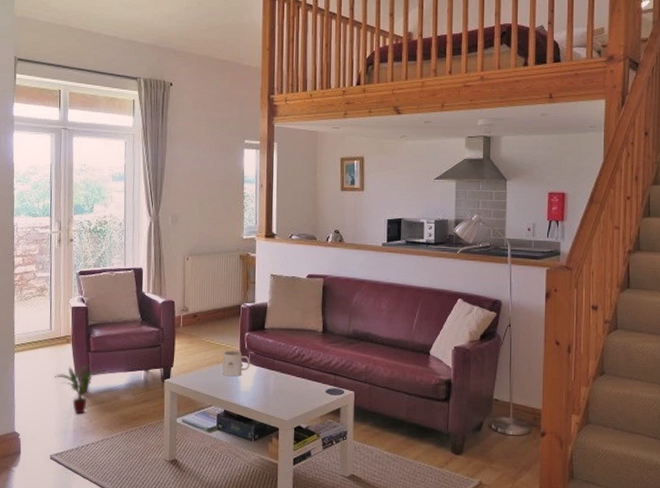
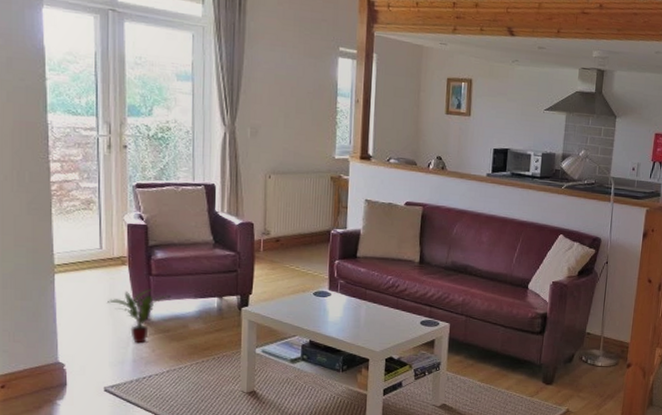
mug: present [223,350,250,377] -> none [308,278,339,307]

